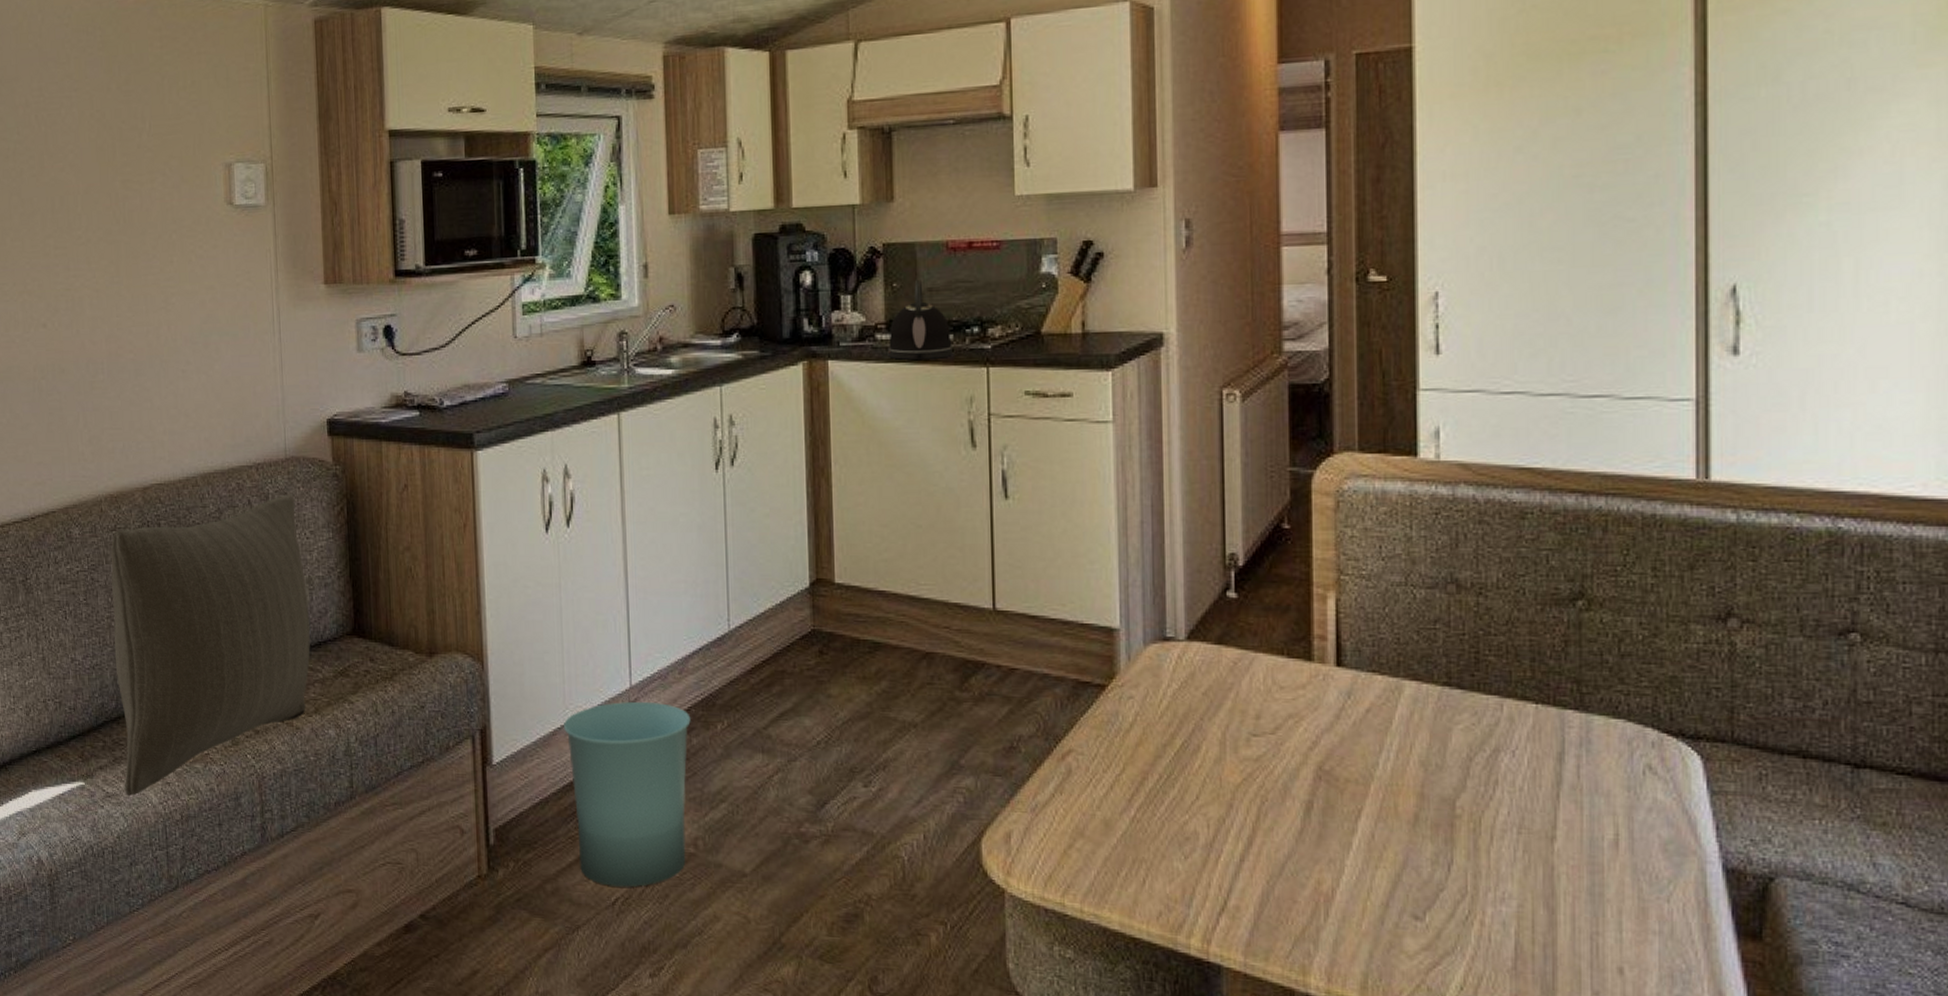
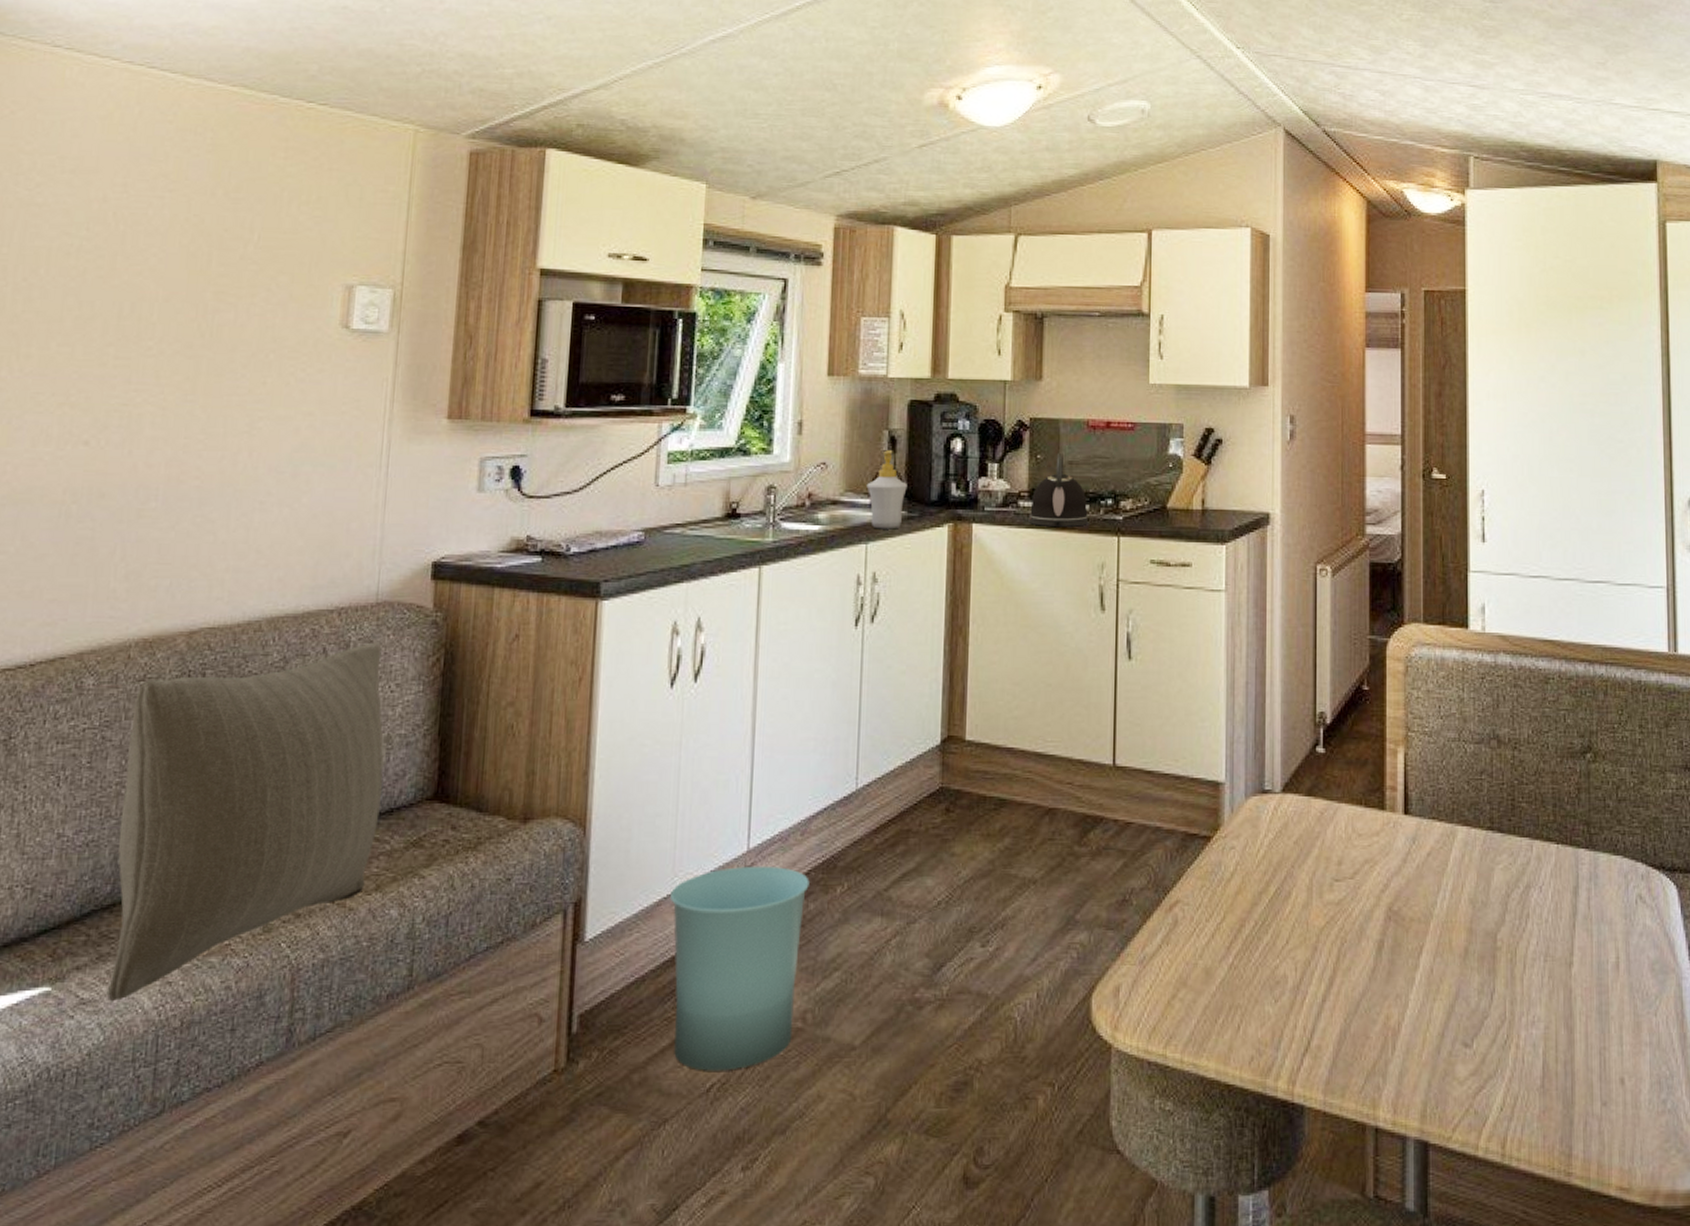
soap bottle: none [716,288,758,371] -> present [866,450,907,529]

